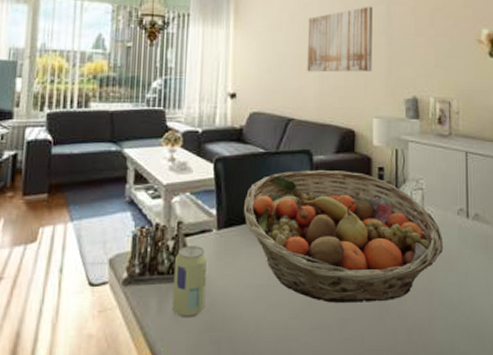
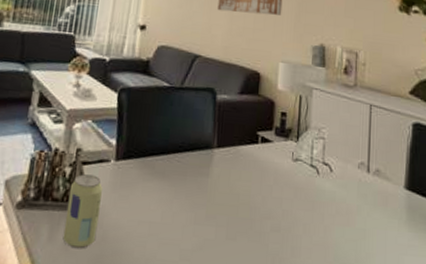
fruit basket: present [243,170,444,303] -> none [142,108,343,252]

